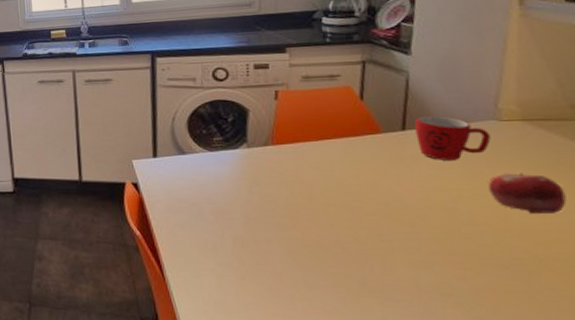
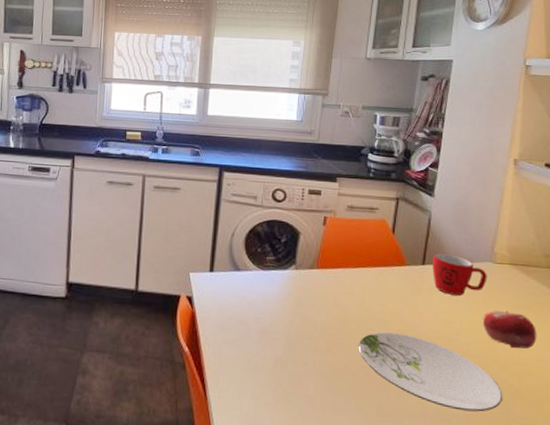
plate: none [329,205,523,285] -> present [358,332,503,412]

